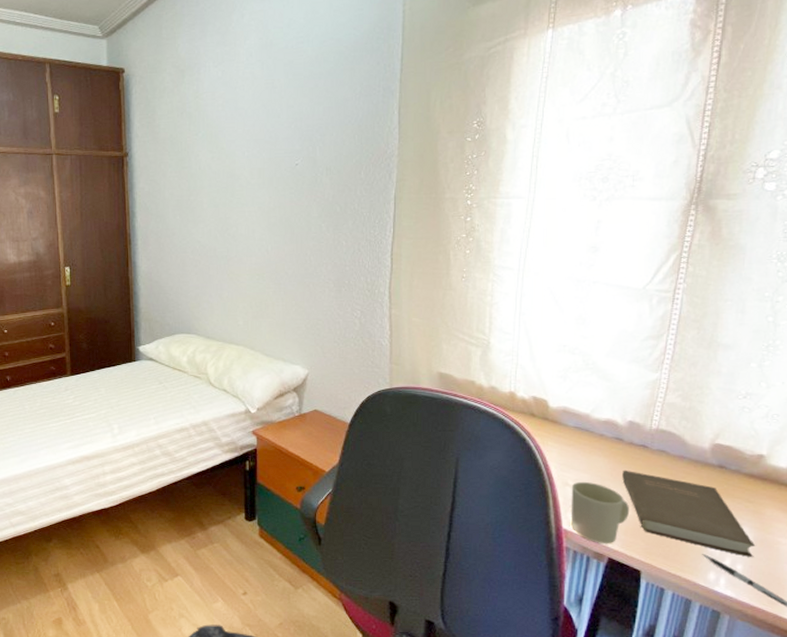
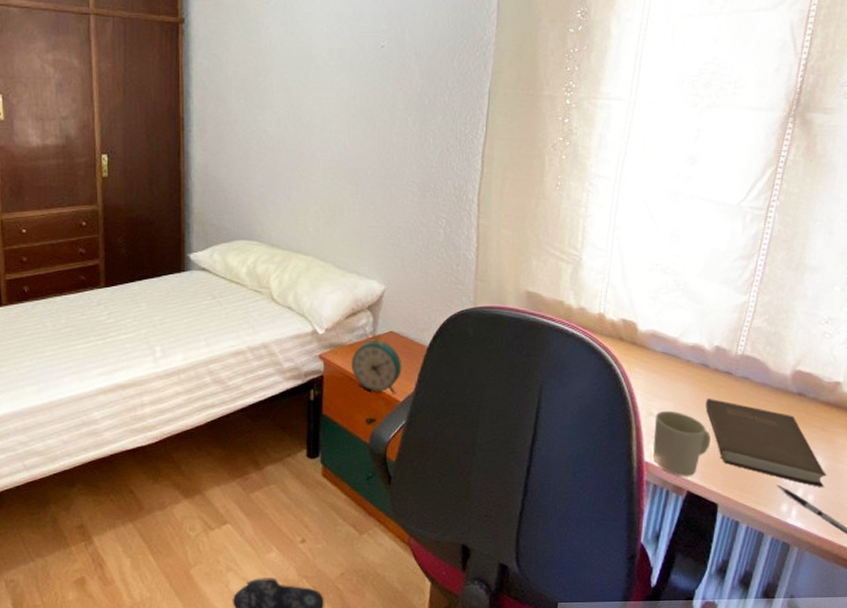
alarm clock: none [281,417,327,464] -> present [351,339,402,393]

